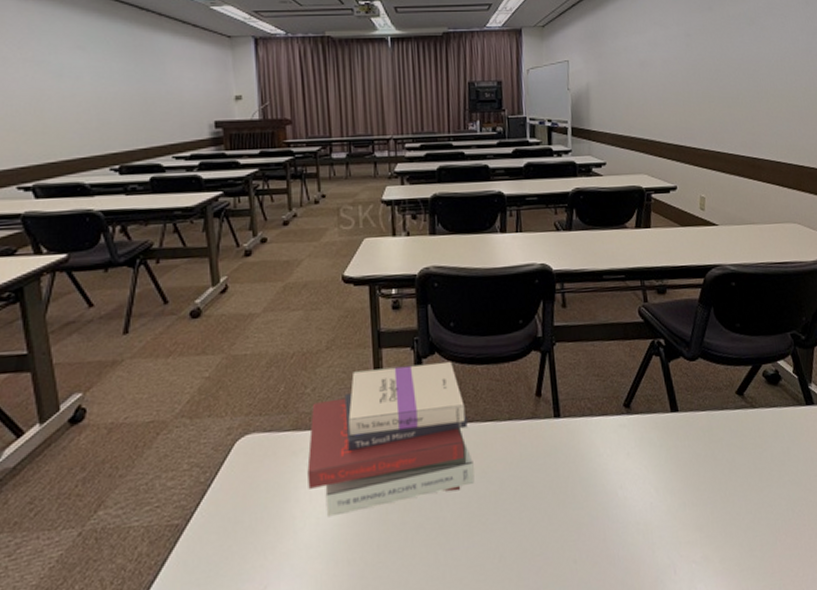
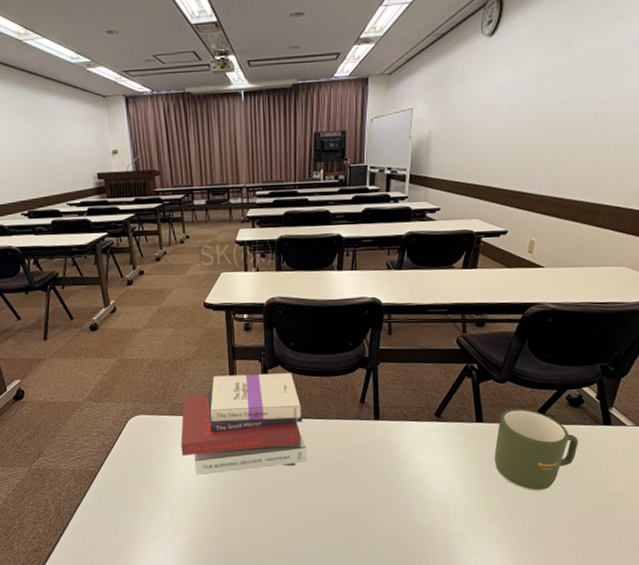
mug: none [695,391,785,498] -> present [494,409,578,491]

